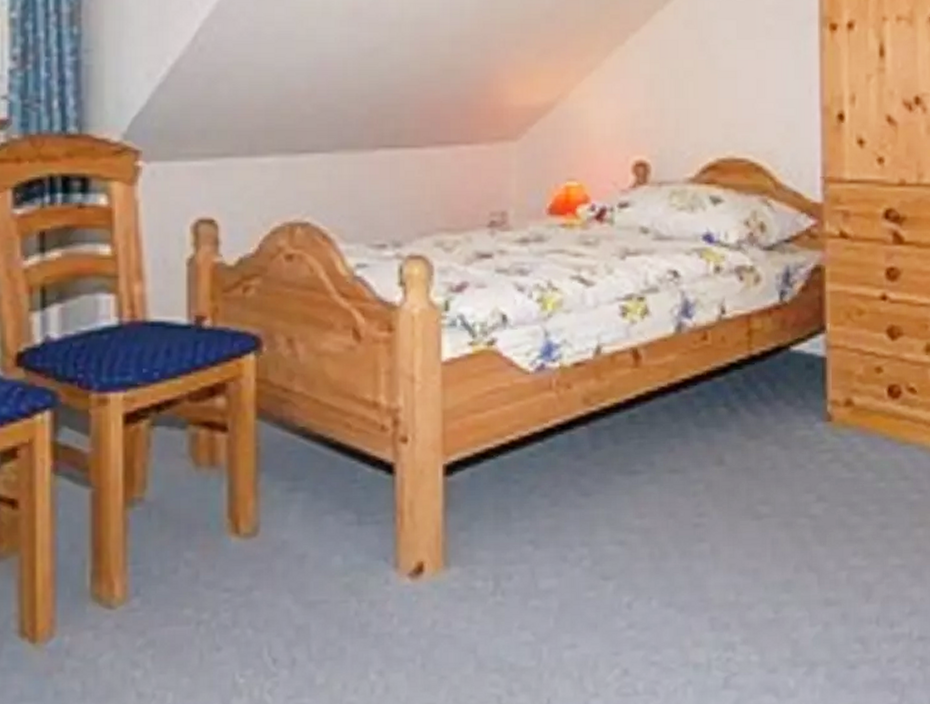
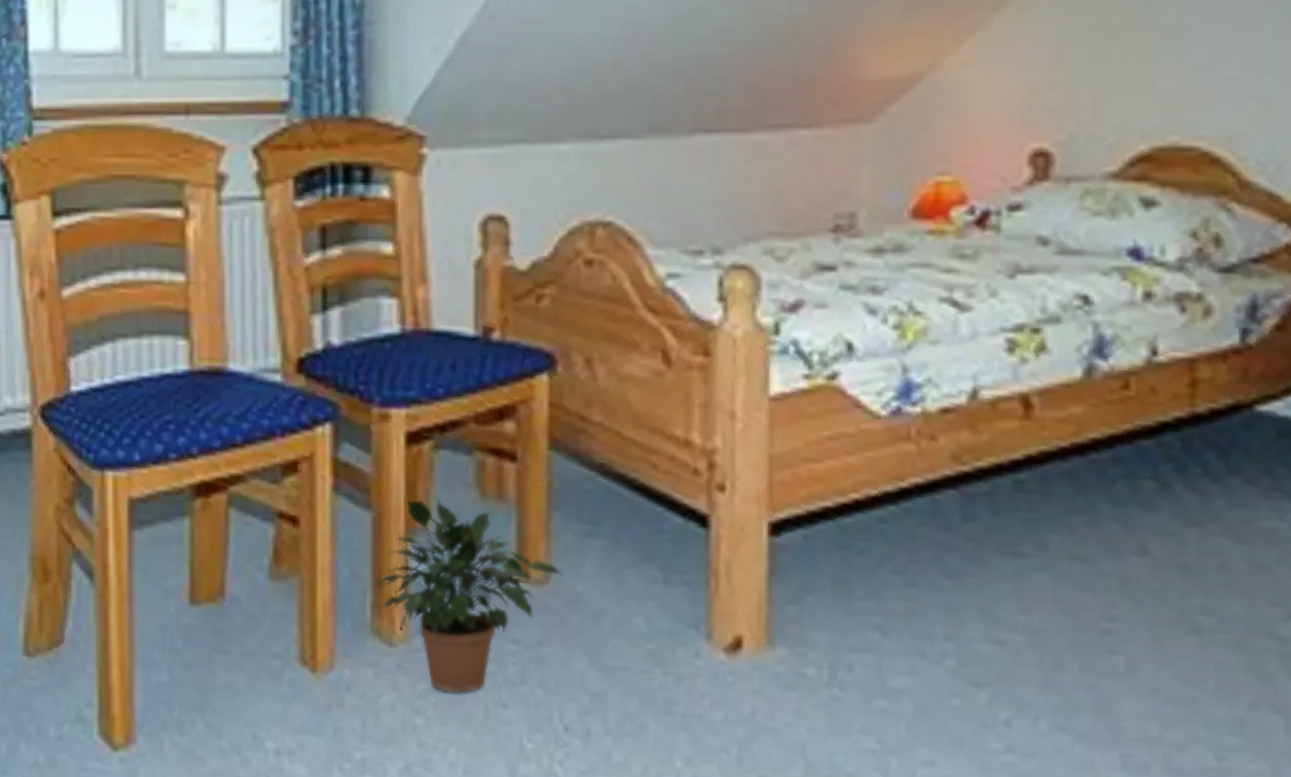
potted plant: none [89,471,270,644] -> present [369,500,563,694]

